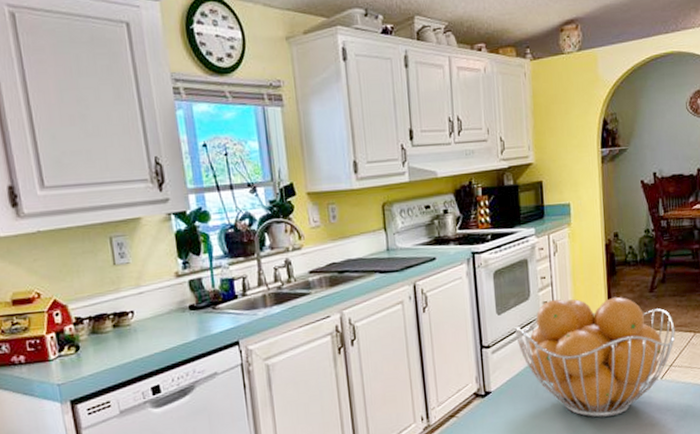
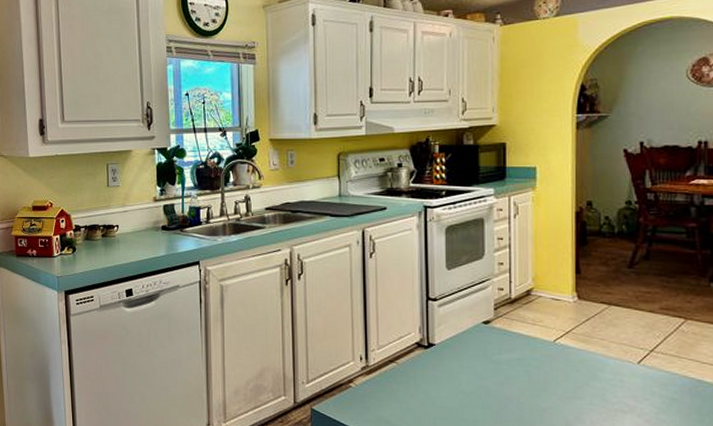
fruit basket: present [514,296,675,418] -> none [464,261,659,393]

